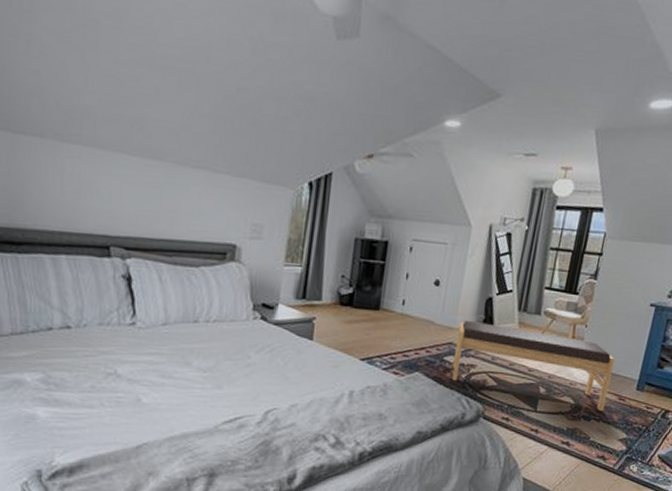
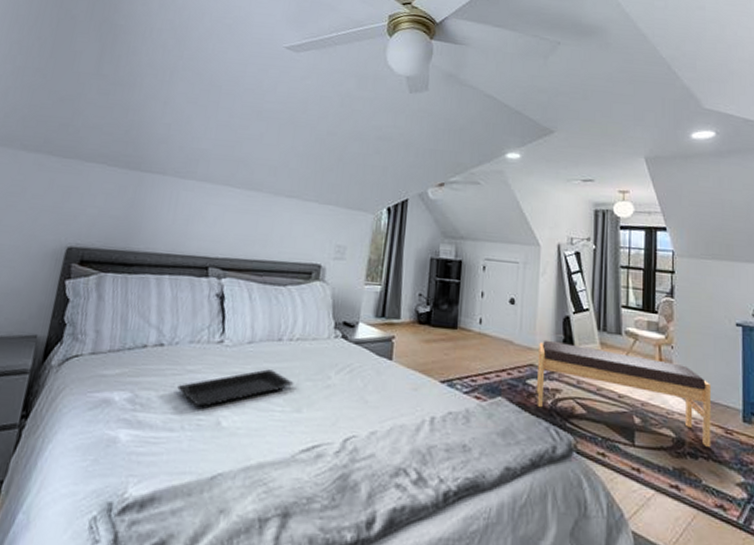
serving tray: none [92,350,213,386] -> present [177,369,294,407]

